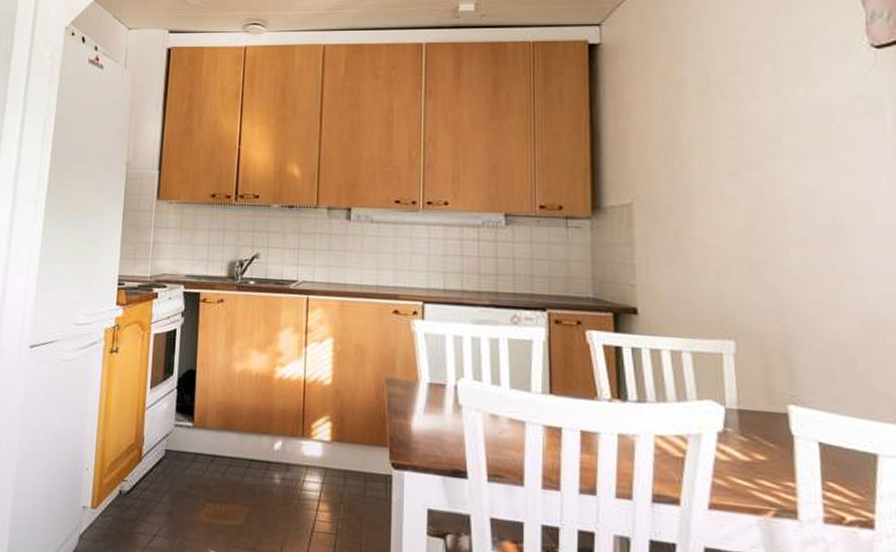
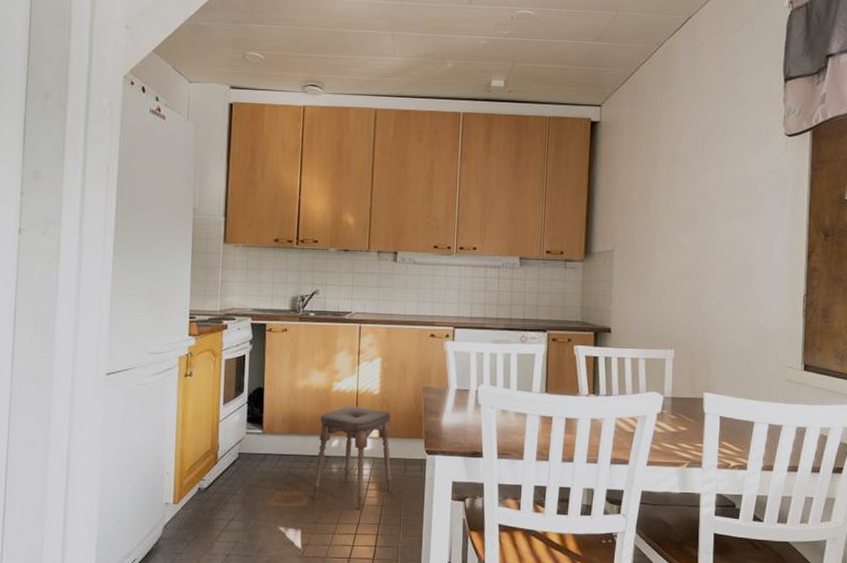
stool: none [250,398,348,538] -> present [312,406,392,510]

